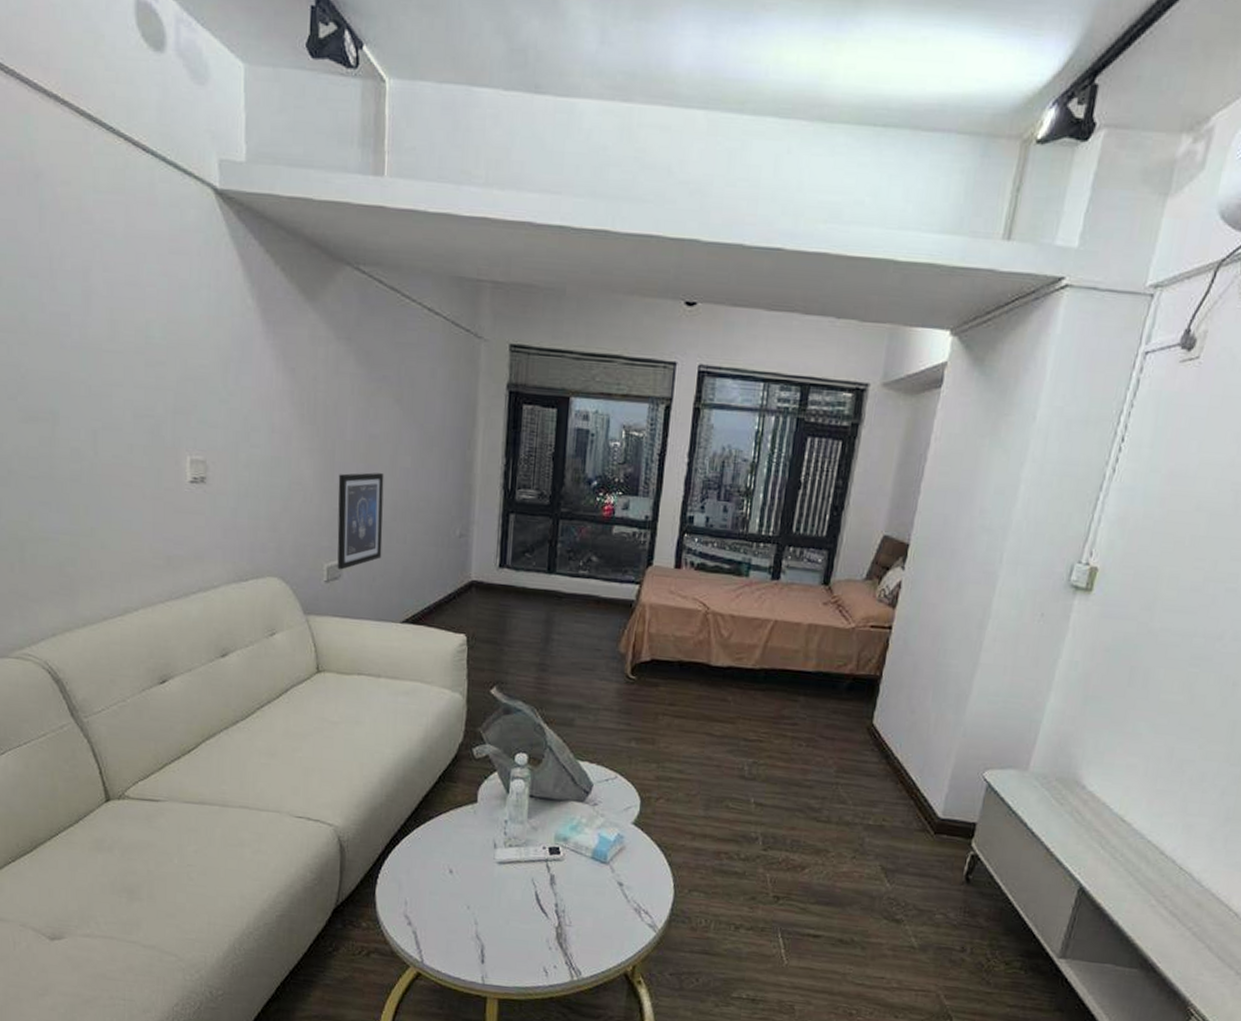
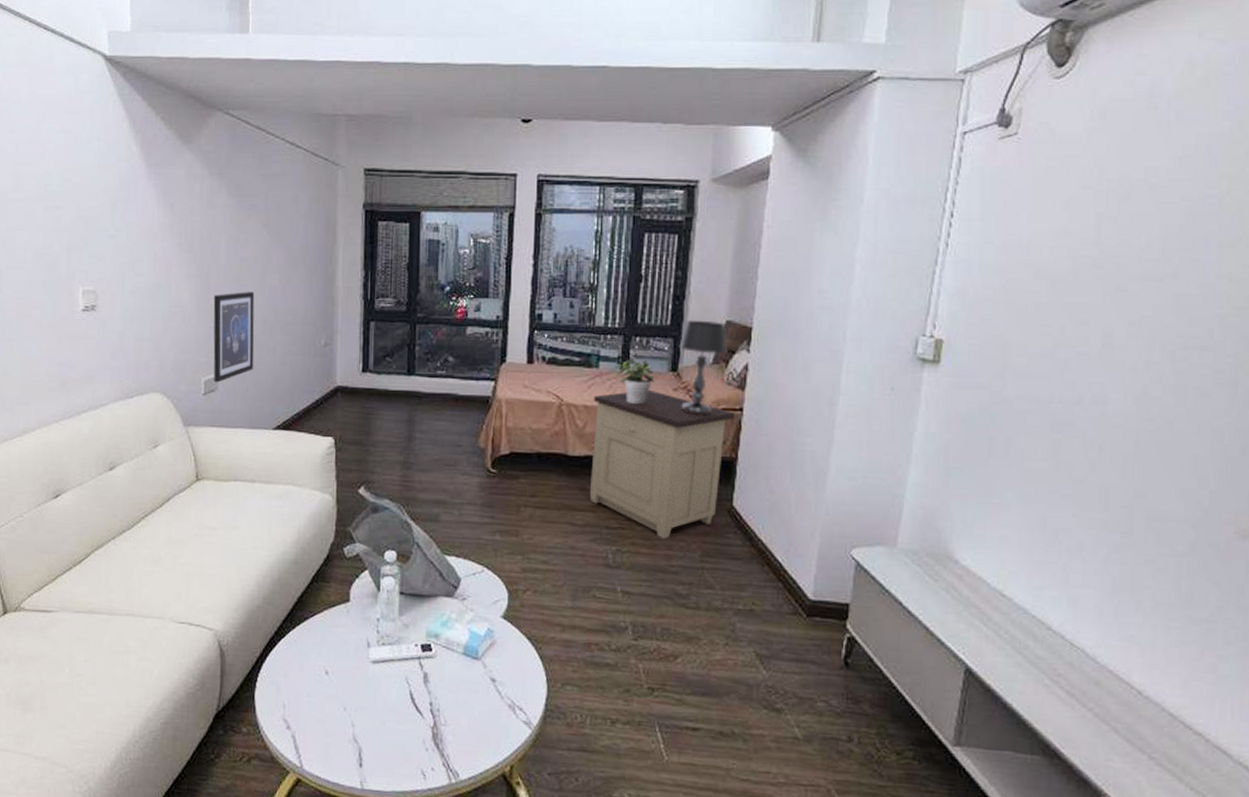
nightstand: none [729,602,884,754] -> present [589,389,735,540]
potted plant: none [765,570,806,618] -> present [615,359,655,405]
table lamp: none [830,532,883,632] -> present [679,320,727,415]

